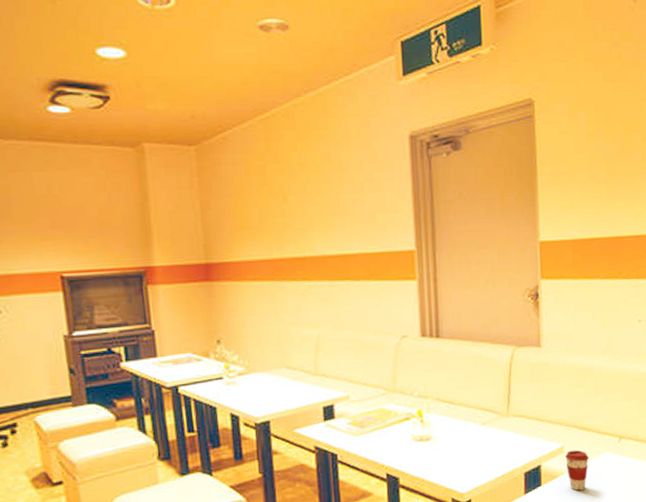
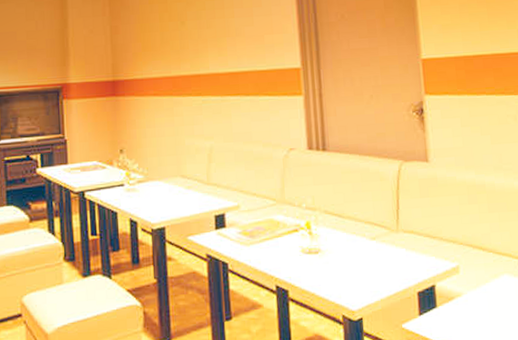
coffee cup: present [565,450,590,491] -> none [461,270,488,315]

